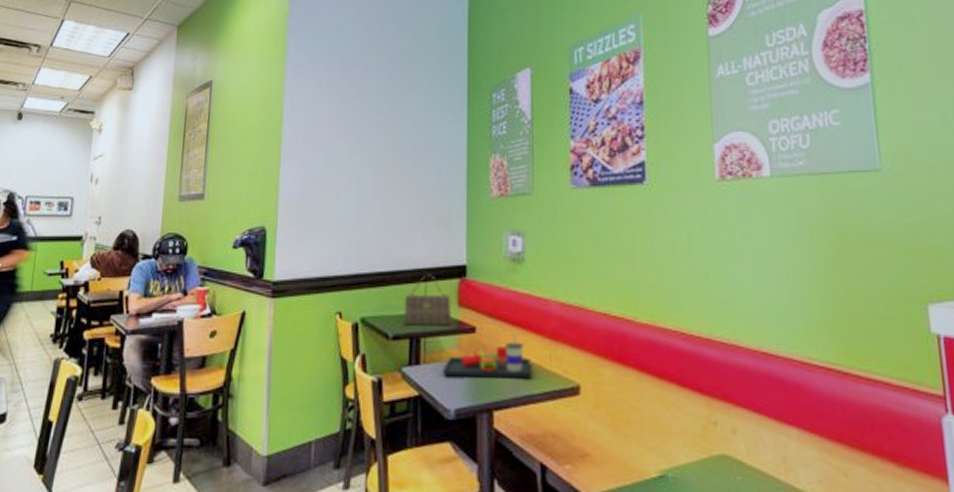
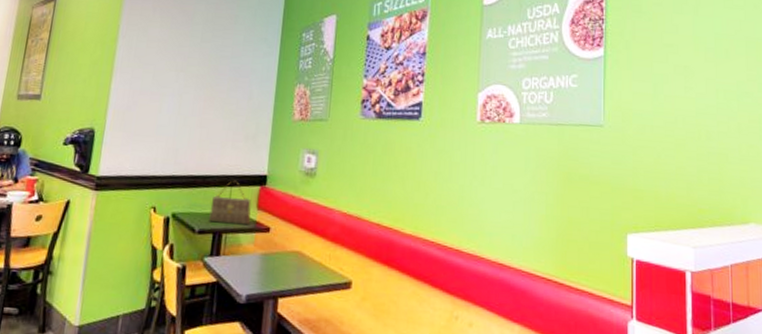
food tray: present [443,333,531,379] -> none [239,234,314,273]

